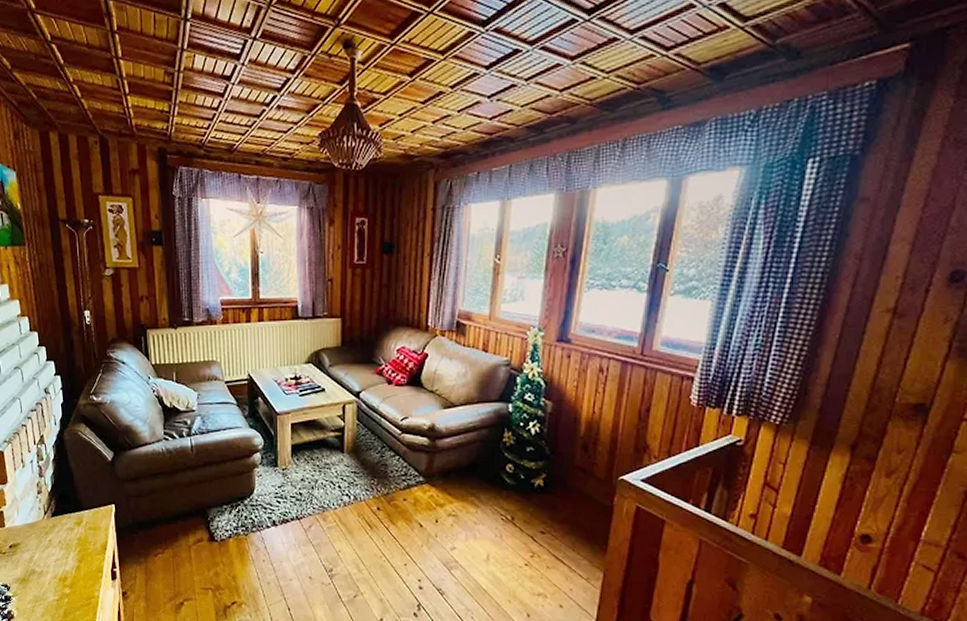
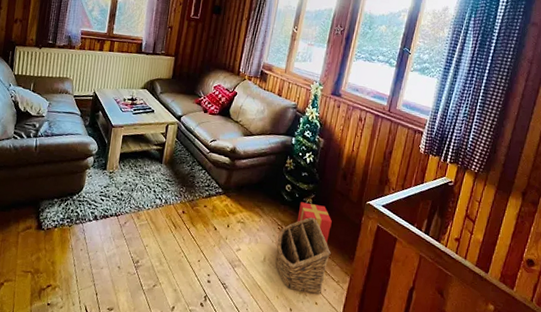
basket: none [501,502,575,596] -> present [275,217,331,295]
gift box: none [525,484,573,533] -> present [297,202,332,243]

